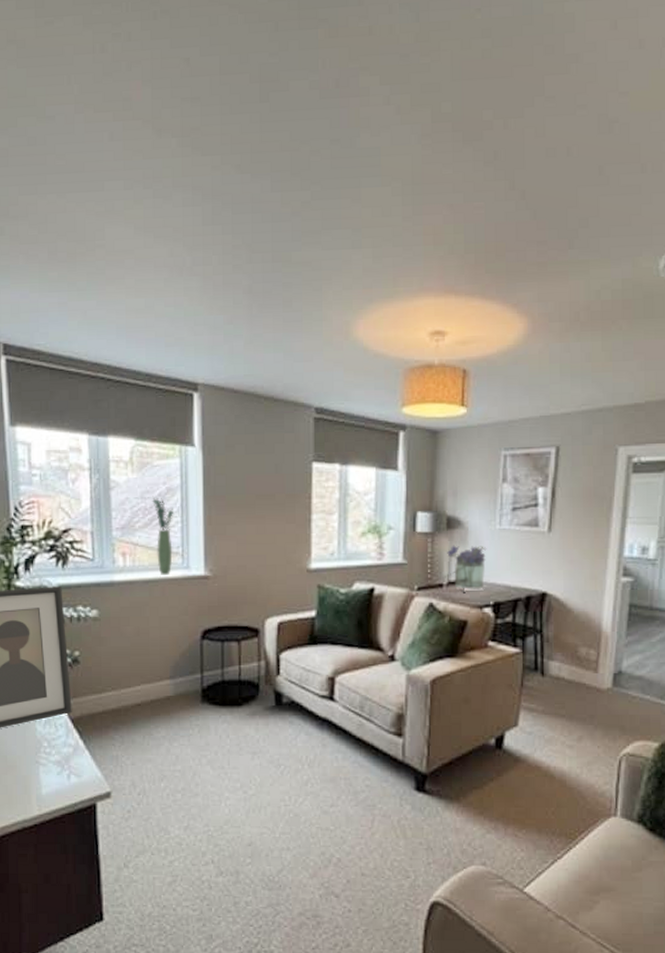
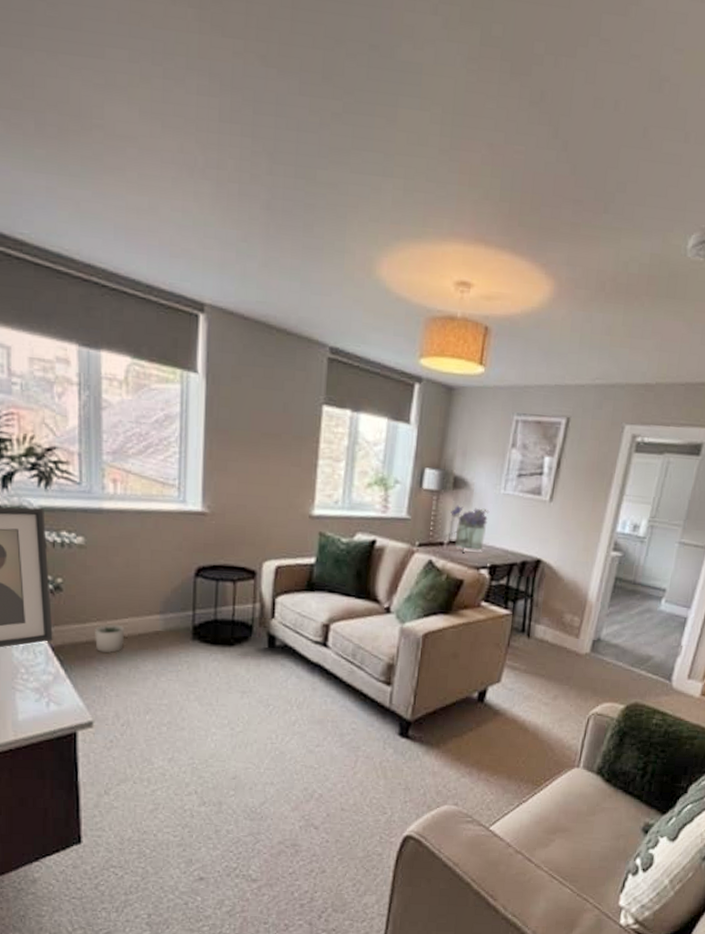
planter: none [110,692,138,722] -> present [95,624,125,654]
vase: present [152,496,173,575] -> none [148,421,171,507]

